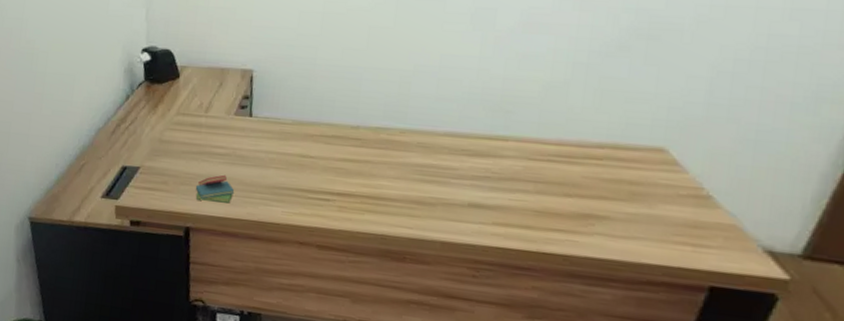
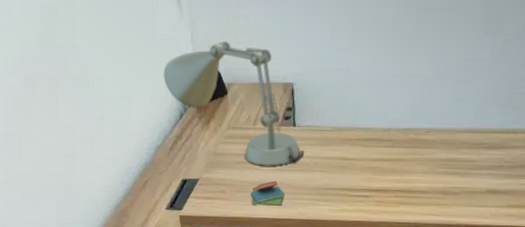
desk lamp: none [112,21,260,159] -> present [163,41,305,166]

